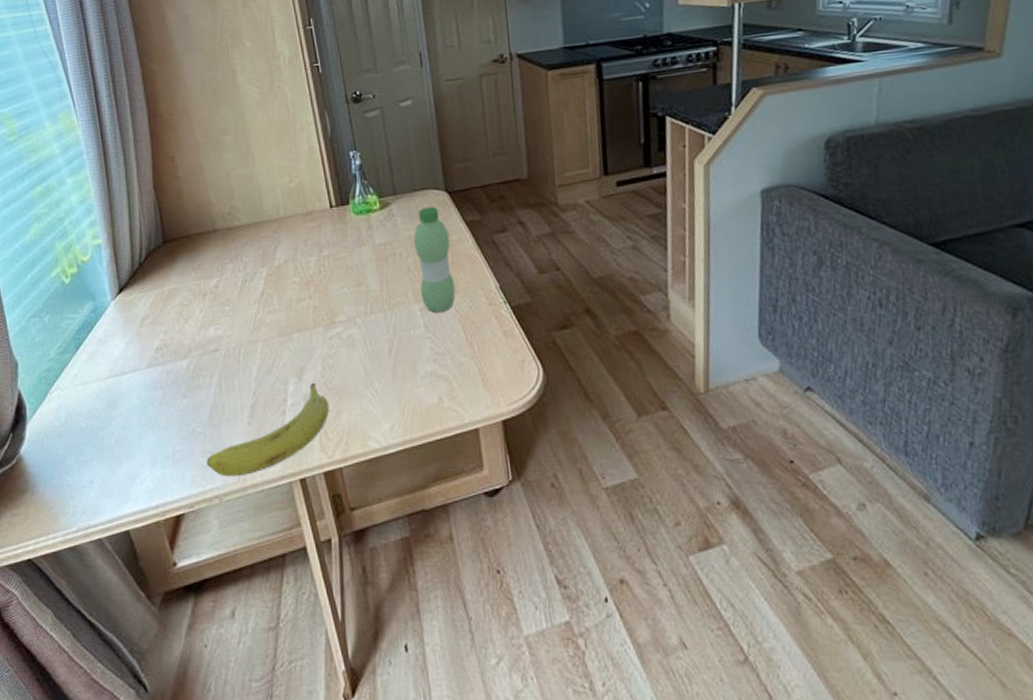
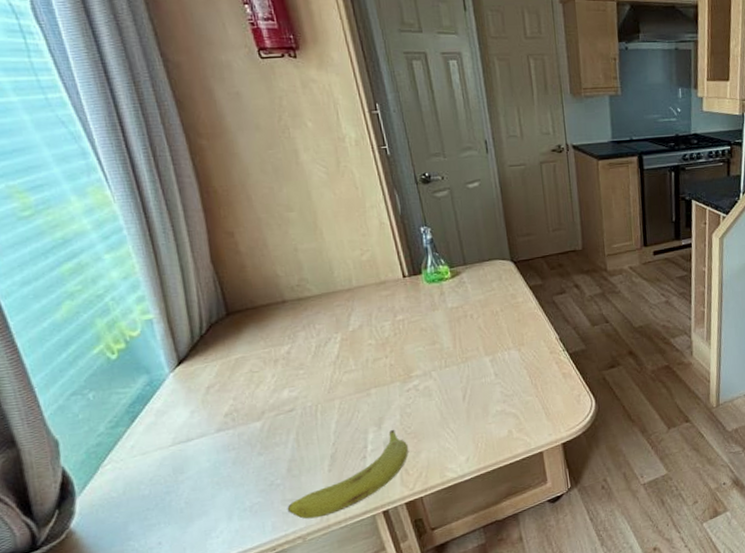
water bottle: present [413,206,456,312] -> none [483,274,522,363]

